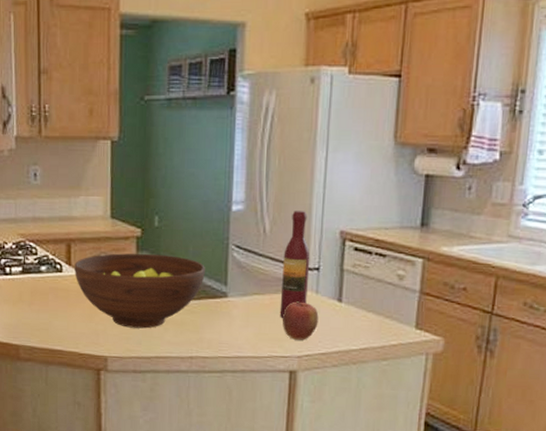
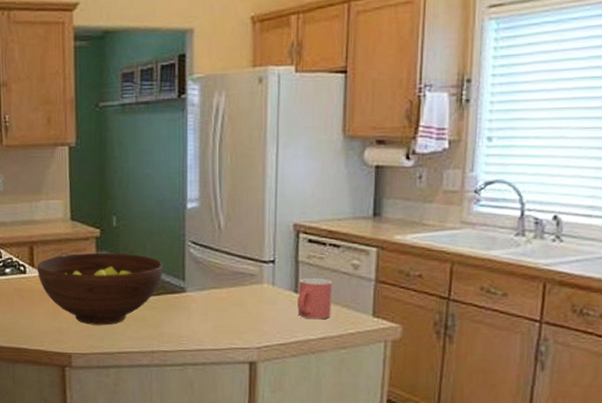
wine bottle: present [279,211,311,318] -> none [237,206,265,311]
apple: present [283,301,319,340] -> none [241,294,276,332]
mug: none [340,286,377,330] -> present [297,277,333,320]

